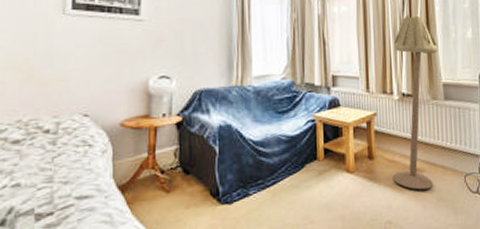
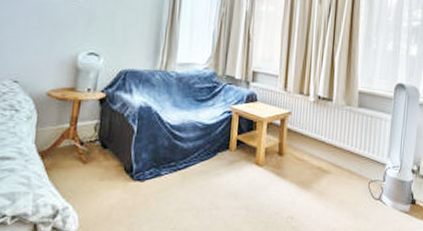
floor lamp: present [394,14,438,190] -> none [300,20,358,190]

